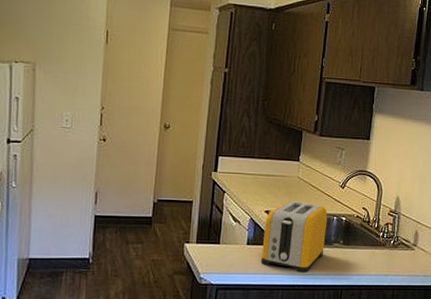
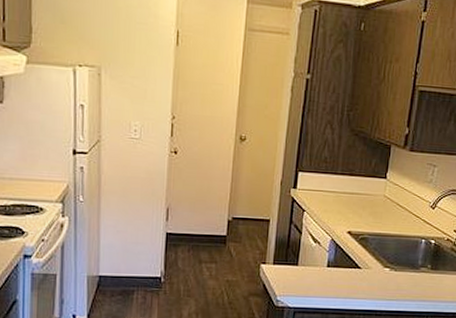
toaster: present [260,200,328,273] -> none [341,220,416,298]

